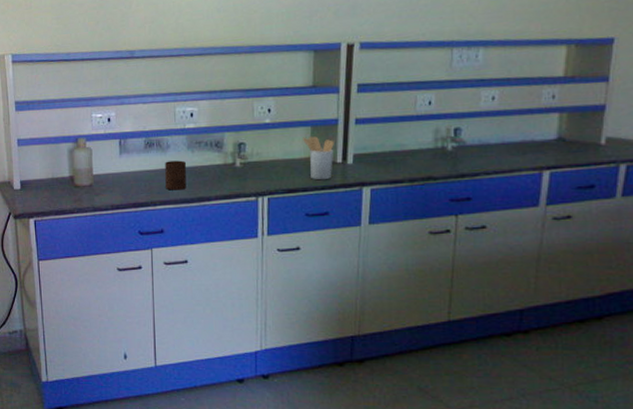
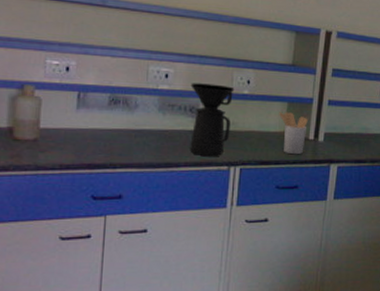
cup: present [165,160,186,191] -> none [129,121,155,154]
coffee maker: none [214,116,256,188] -> present [190,83,235,156]

